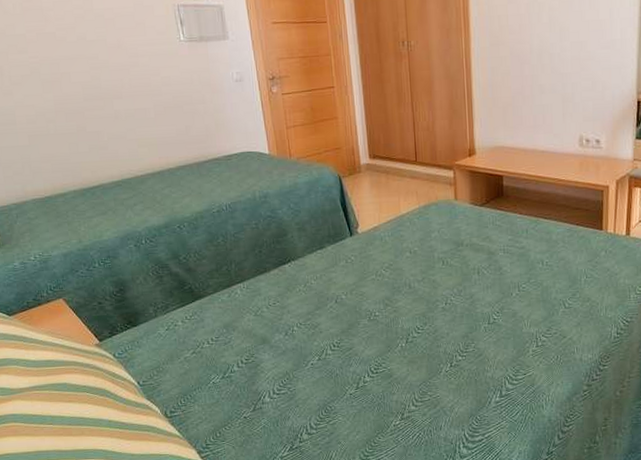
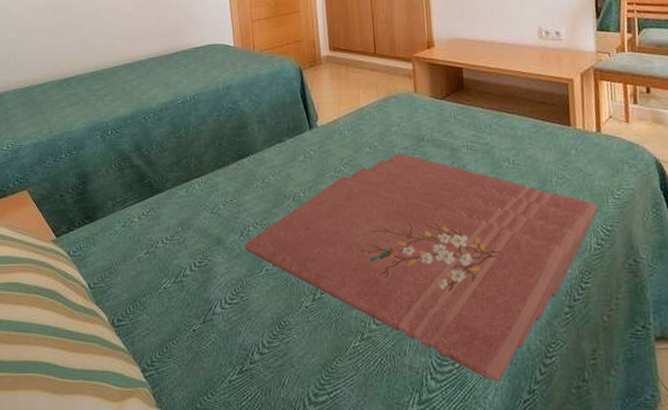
towel: none [289,257,621,446] -> present [245,153,598,381]

